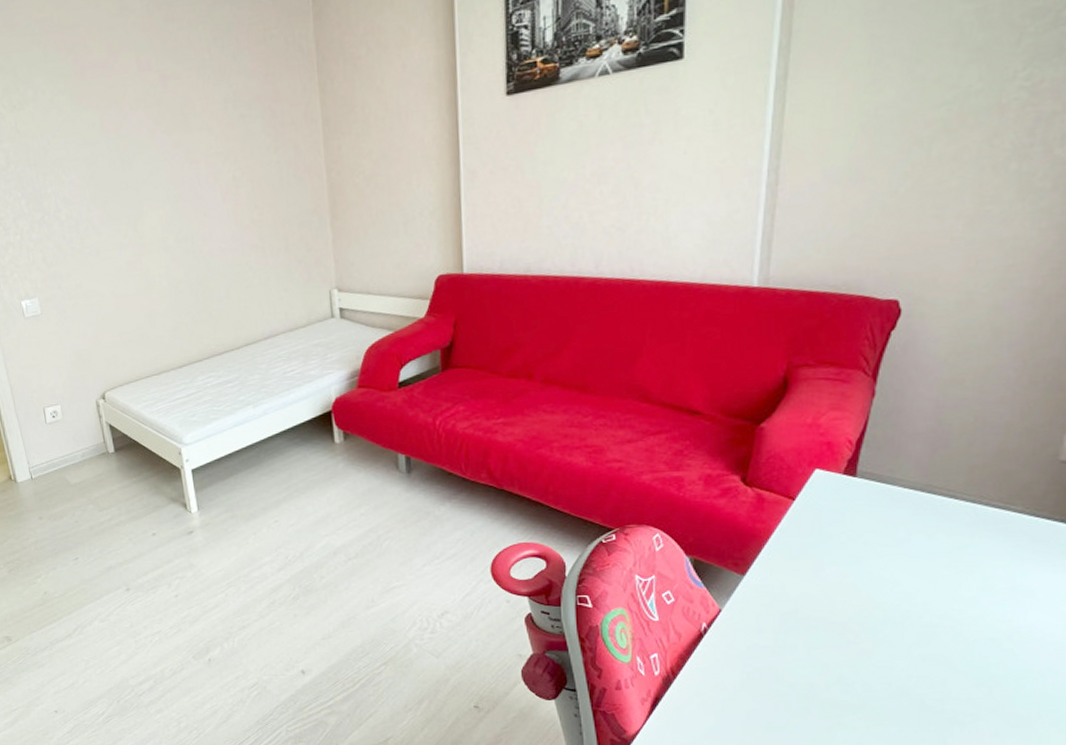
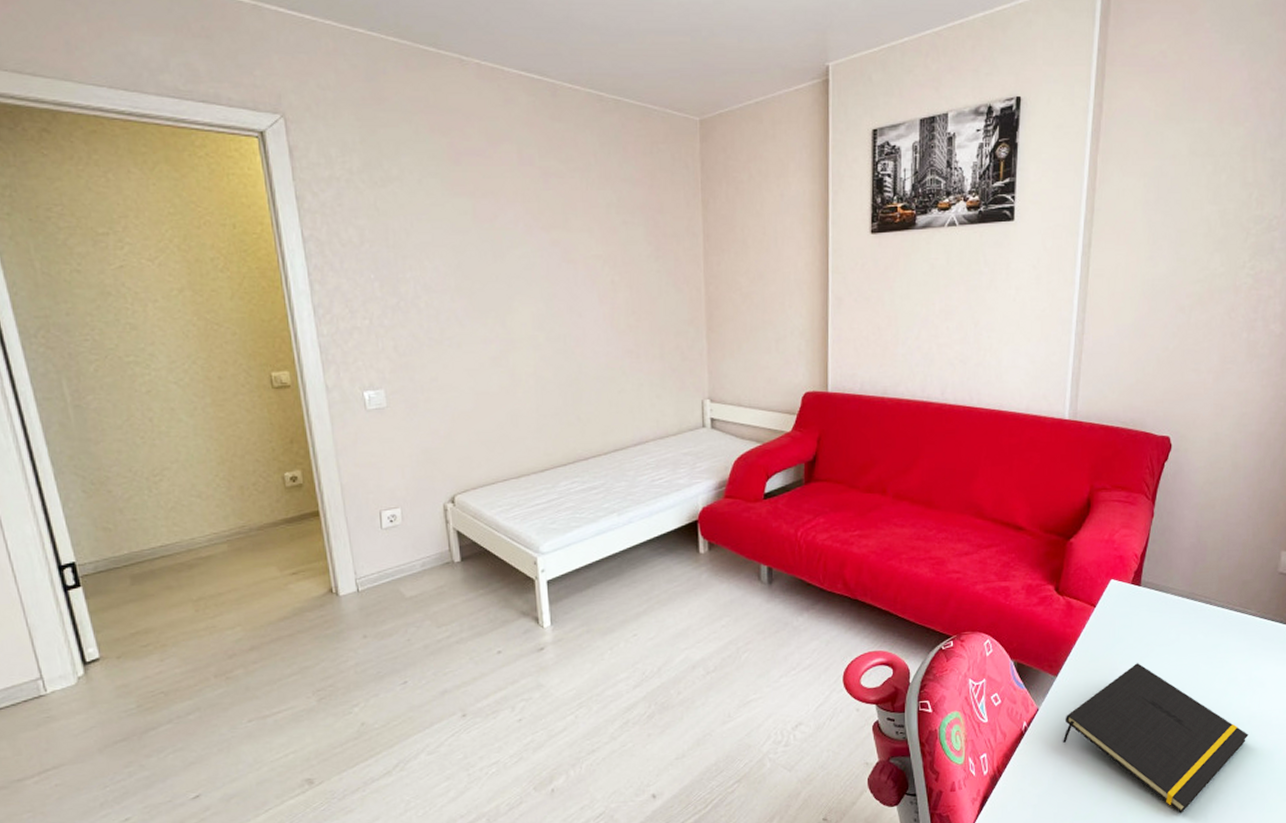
notepad: none [753,564,1009,735] -> present [1063,663,1249,814]

